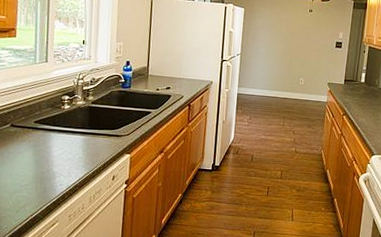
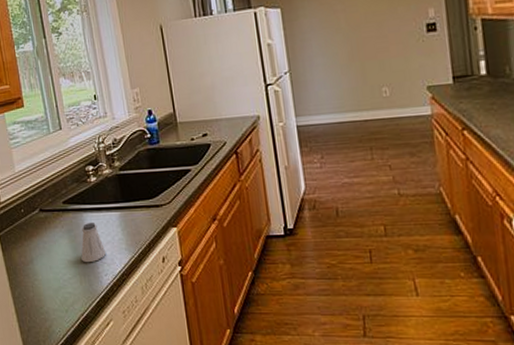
saltshaker: none [41,141,65,174] -> present [81,222,107,263]

